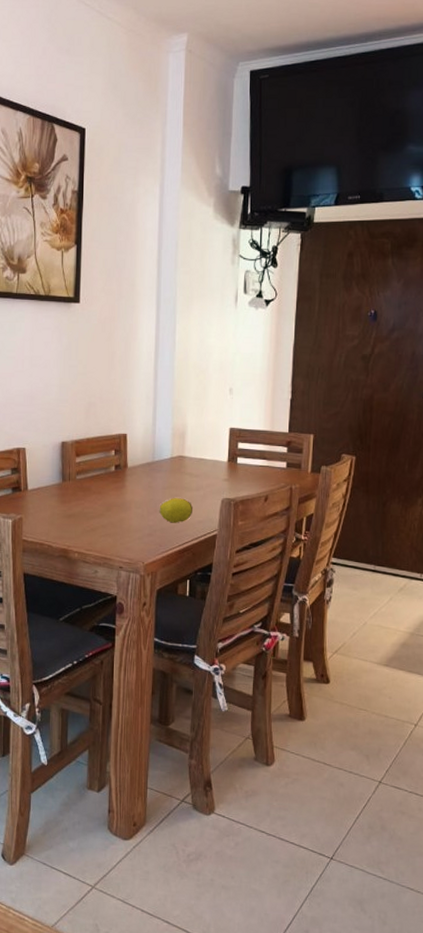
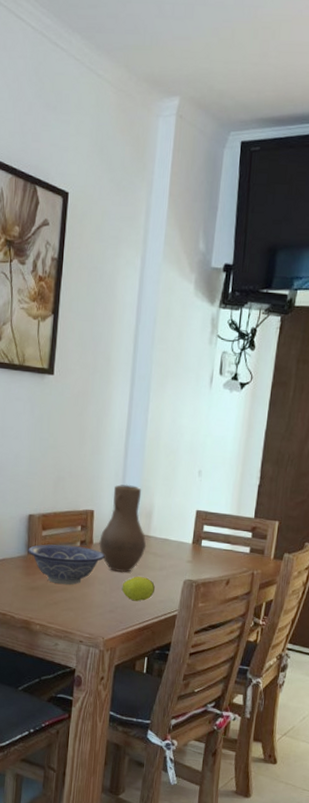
decorative bowl: none [62,470,140,511] -> present [28,544,105,585]
vase: none [134,406,182,495] -> present [99,484,147,573]

